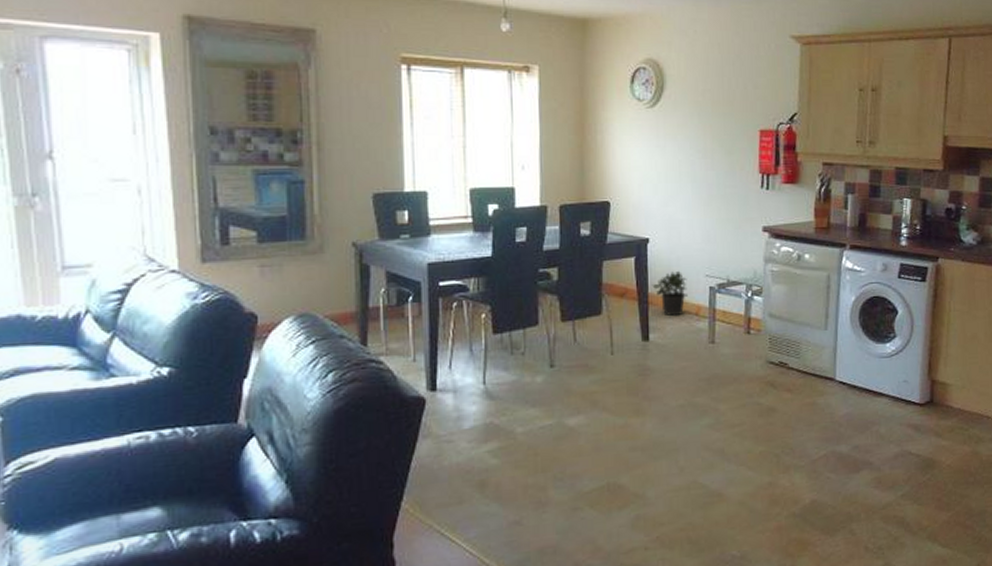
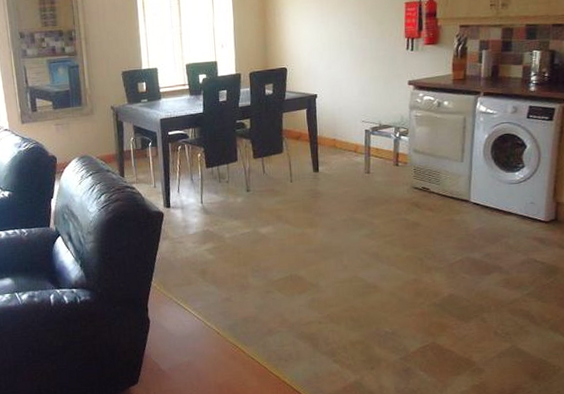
potted plant: present [652,271,688,317] -> none [320,119,348,154]

